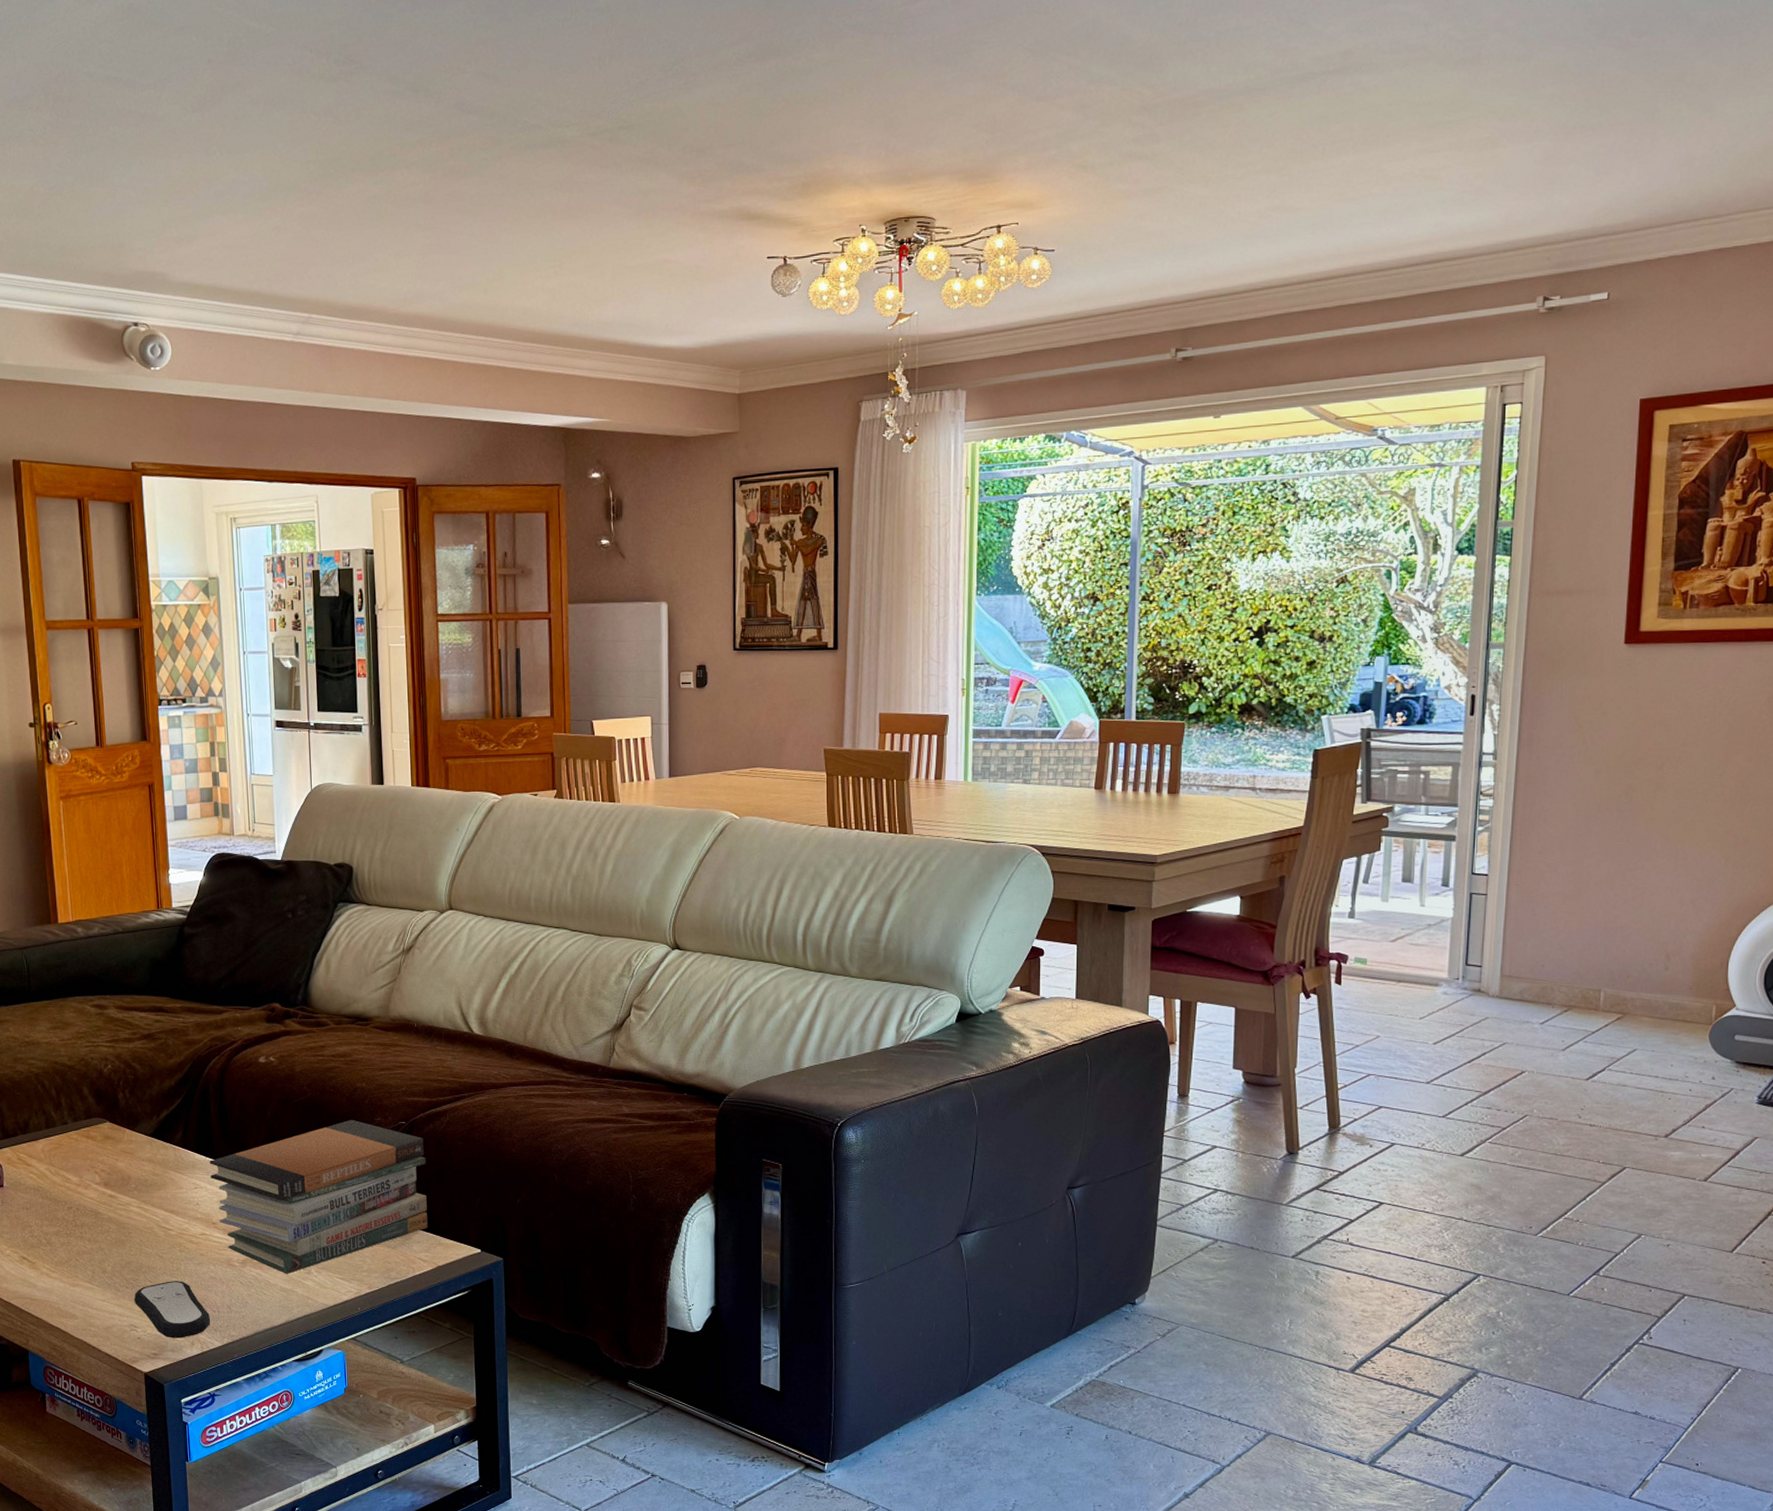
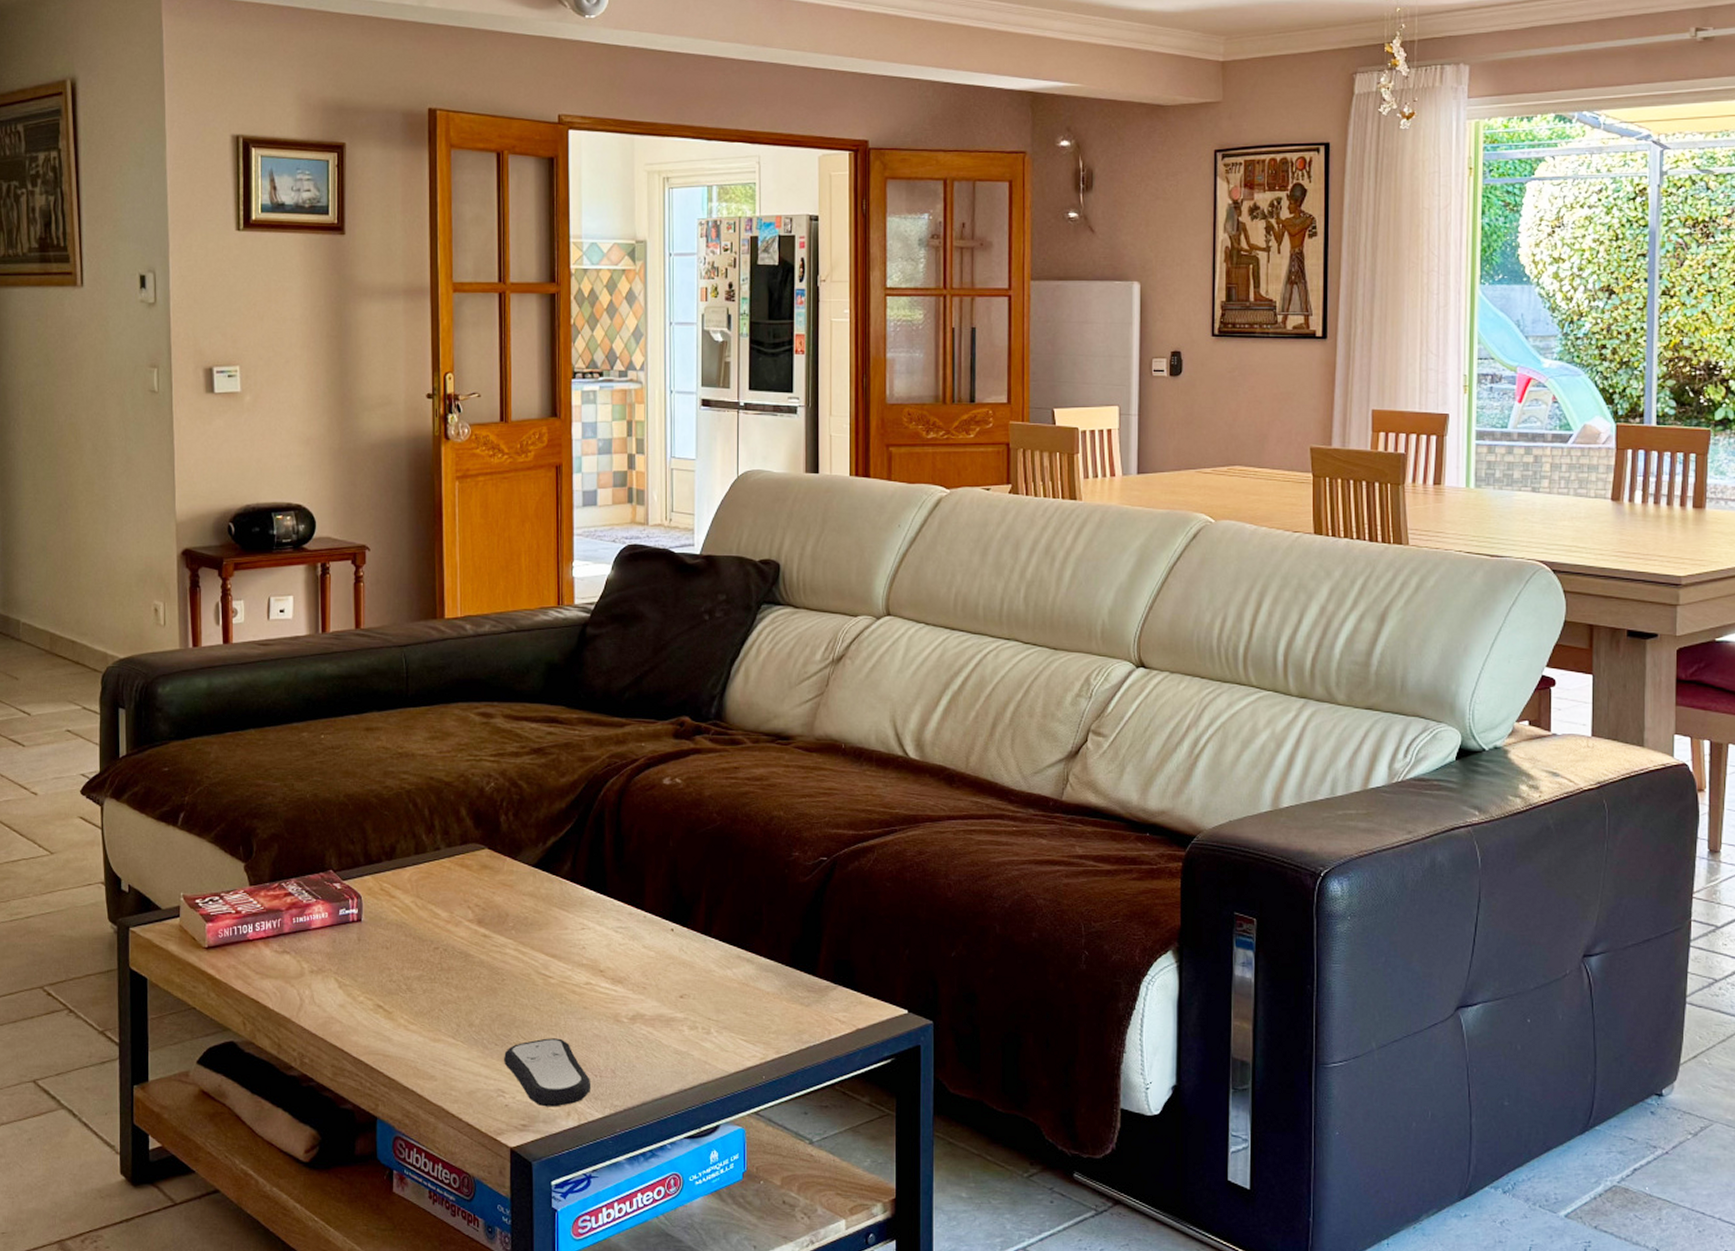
book stack: present [209,1119,428,1274] -> none [600,853,849,1034]

